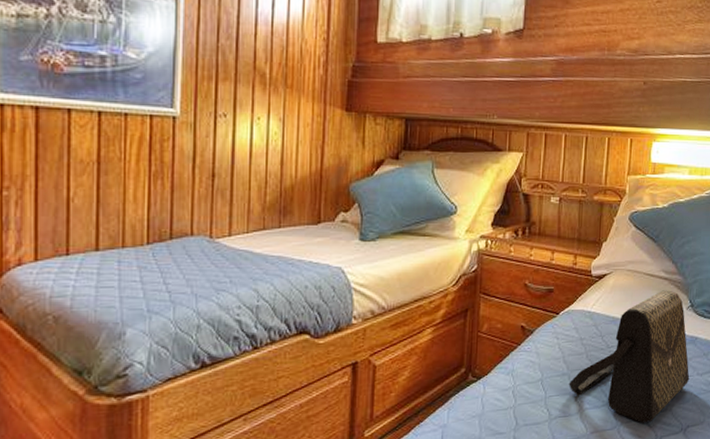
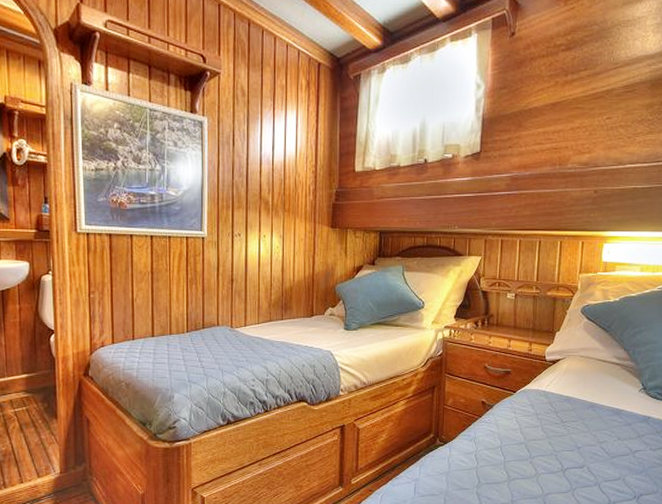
shoulder bag: present [569,290,690,423] -> none [525,374,643,489]

